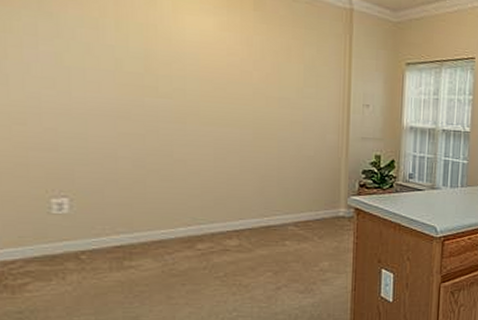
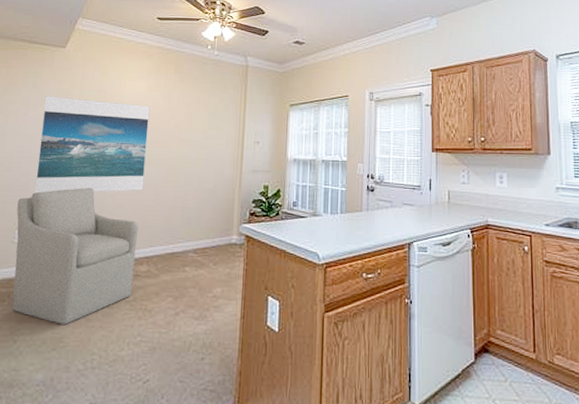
chair: none [46,150,222,303] -> present [12,188,138,325]
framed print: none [61,25,223,157] -> present [34,96,150,194]

